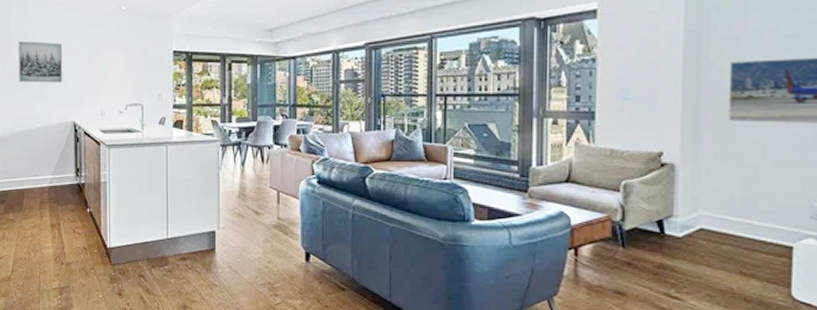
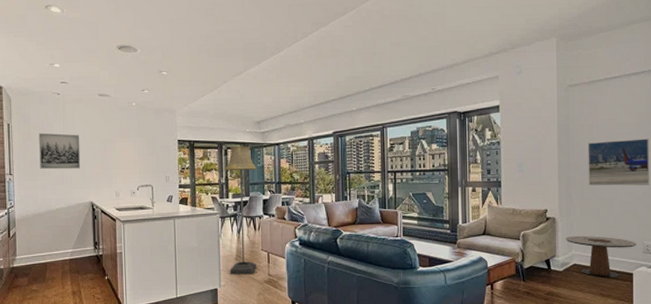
floor lamp: none [227,59,267,217] -> present [224,146,257,275]
side table: none [689,189,801,252] -> present [565,235,636,278]

